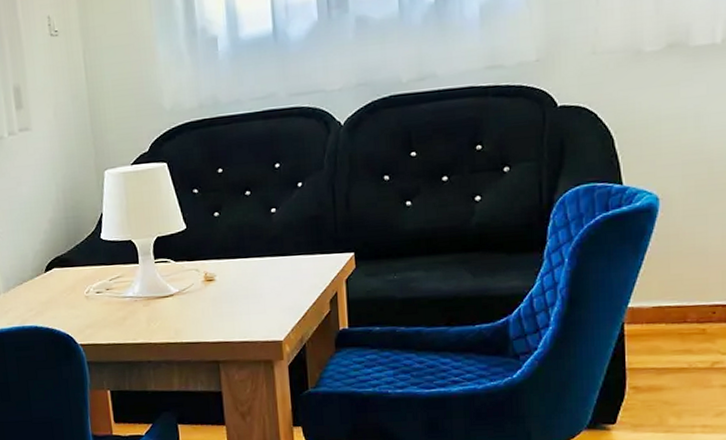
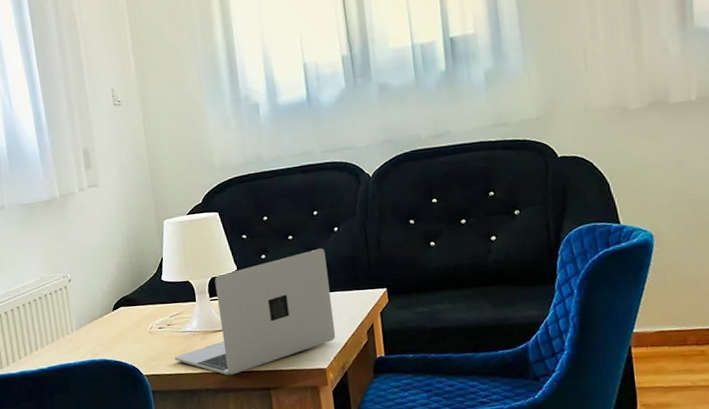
laptop: none [113,206,295,347] -> present [175,248,336,375]

